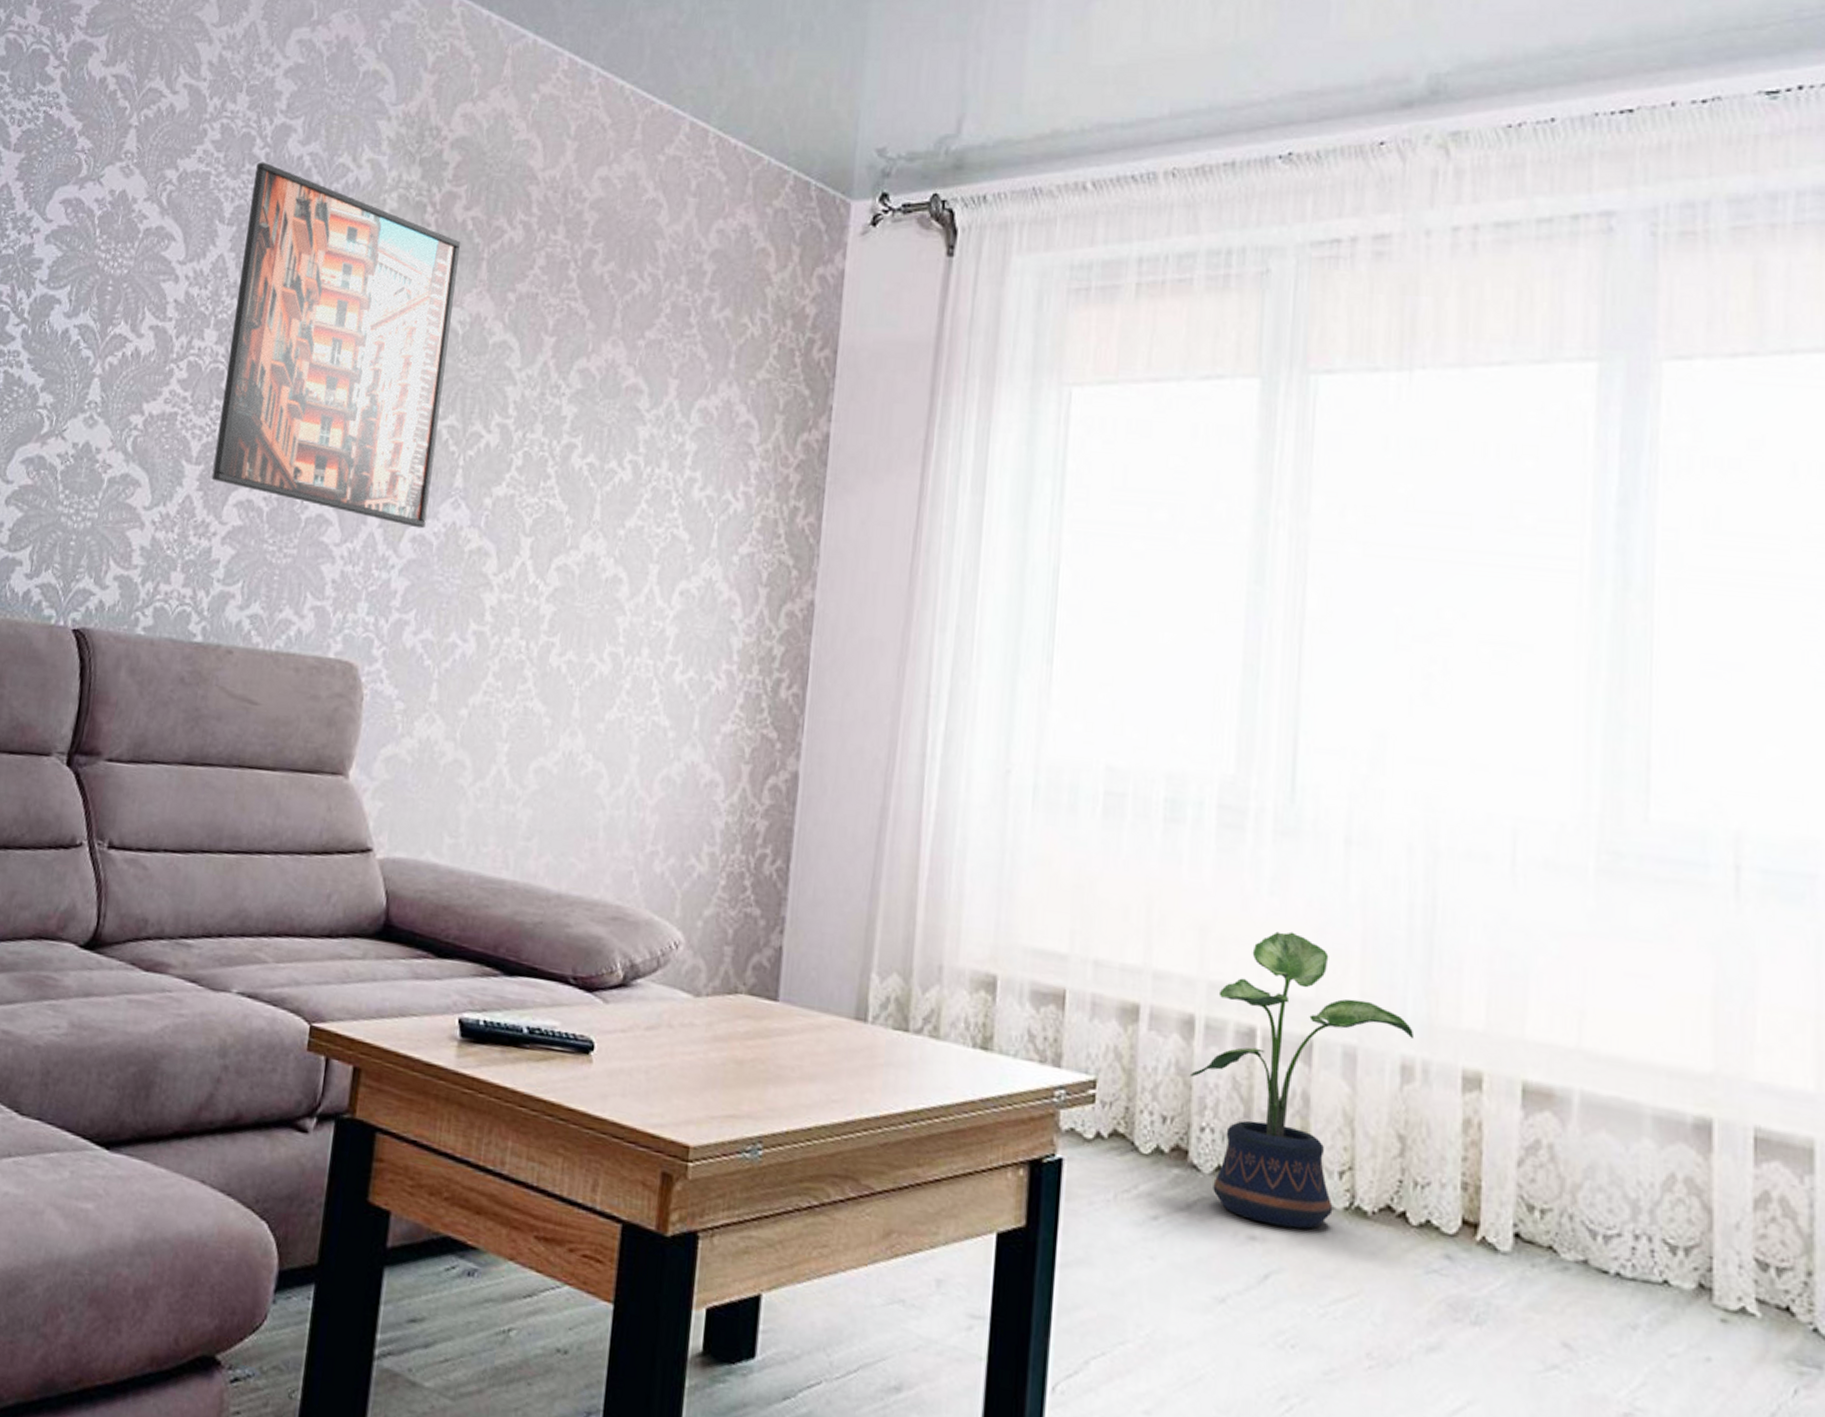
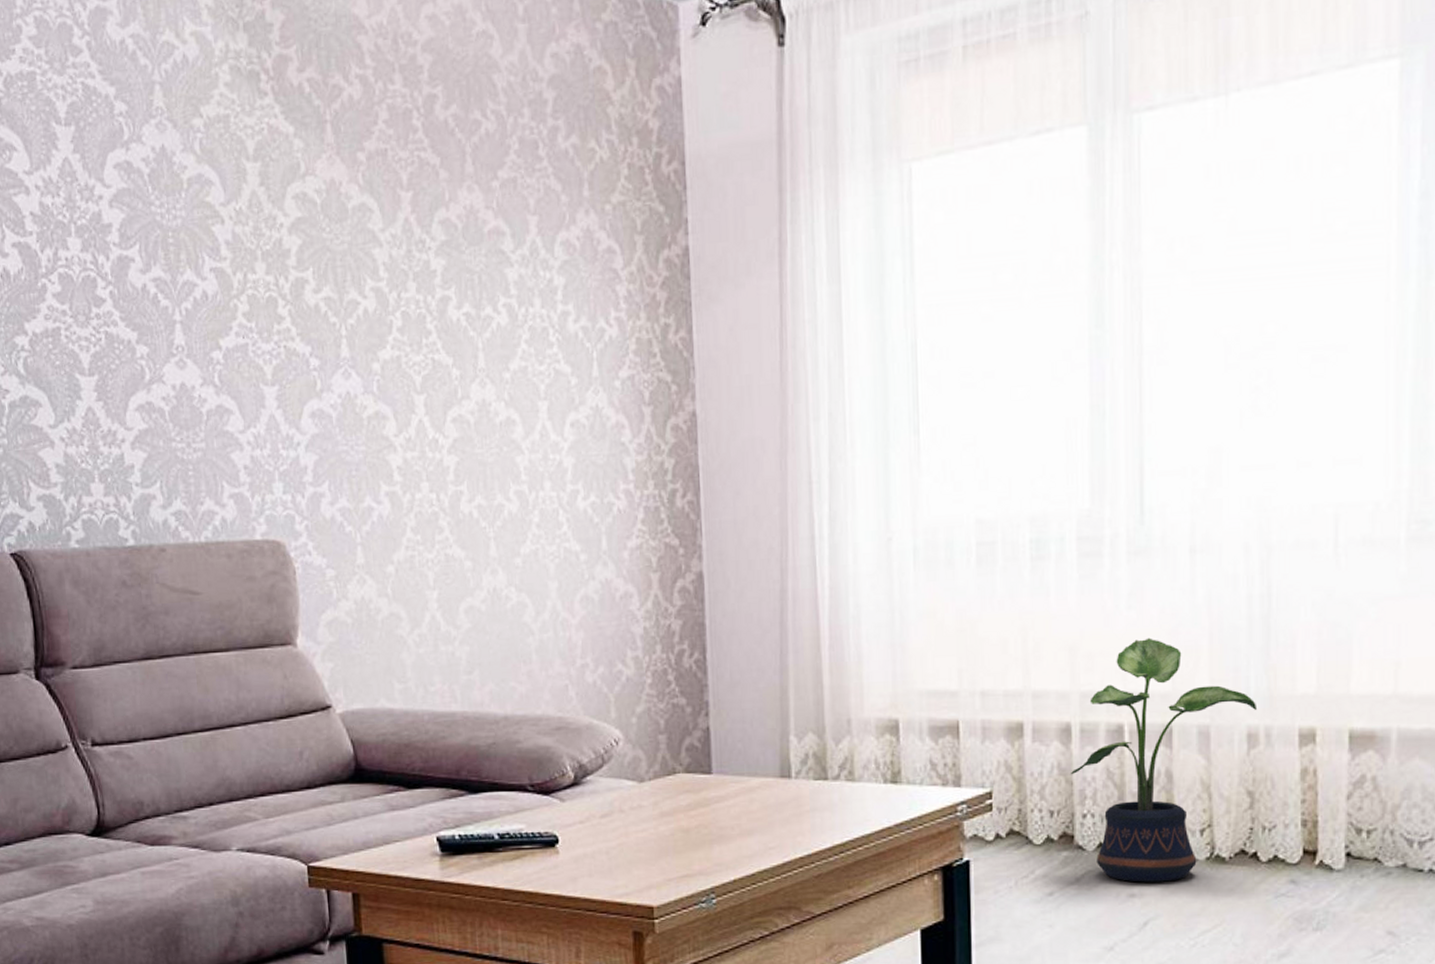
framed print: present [211,162,461,529] -> none [80,52,322,403]

